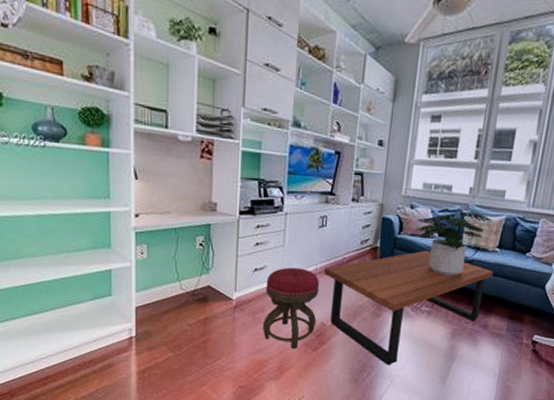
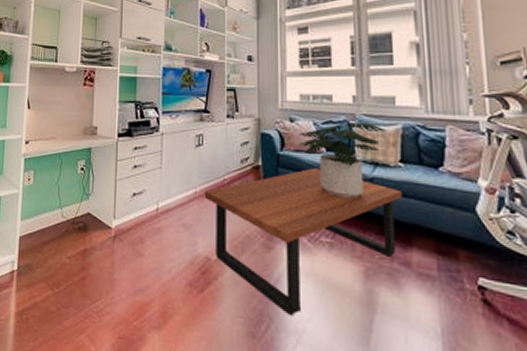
stool: present [263,267,320,349] -> none [143,191,201,290]

